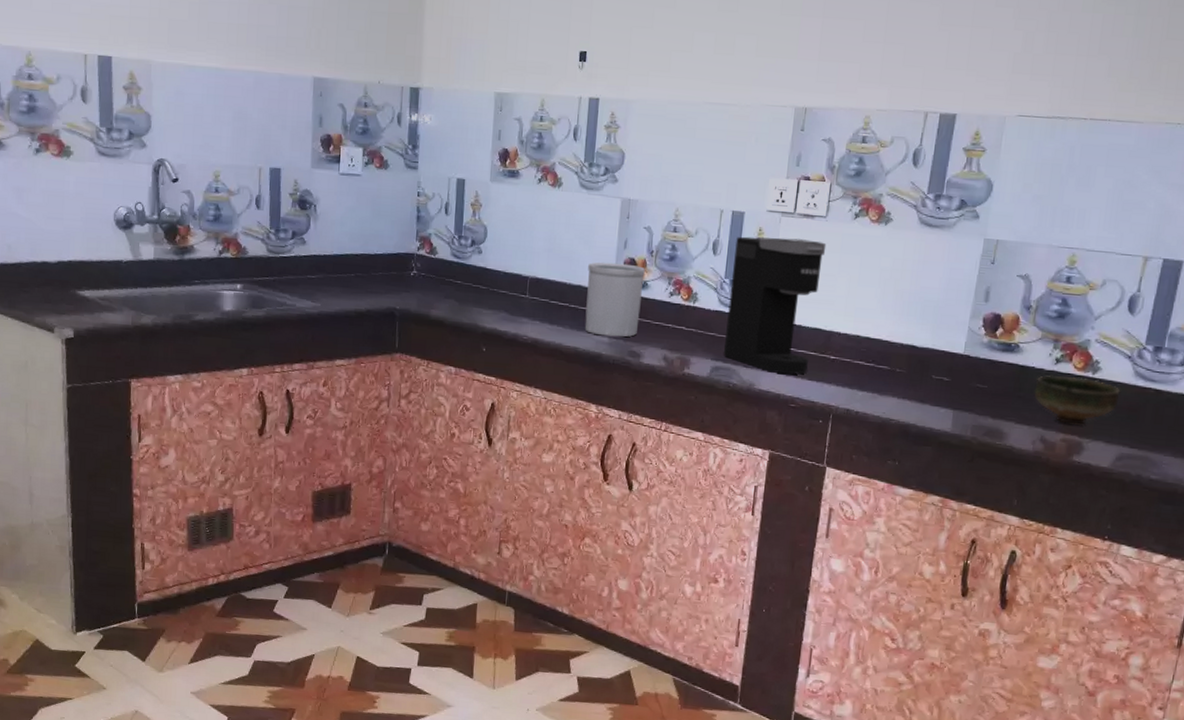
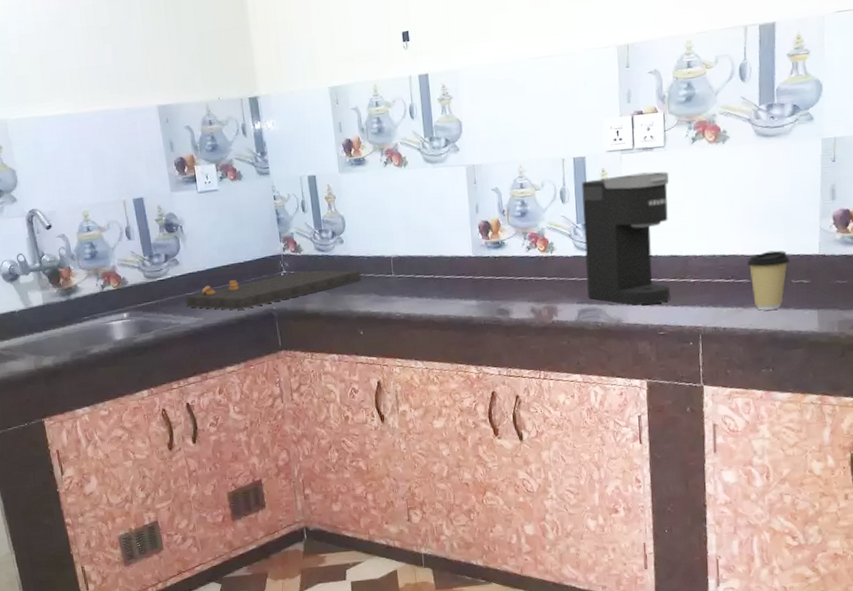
cutting board: none [306,271,494,303] -> present [185,270,361,310]
utensil holder: present [585,262,645,337] -> none [445,227,503,300]
coffee cup: none [889,341,934,402] -> present [746,250,790,311]

